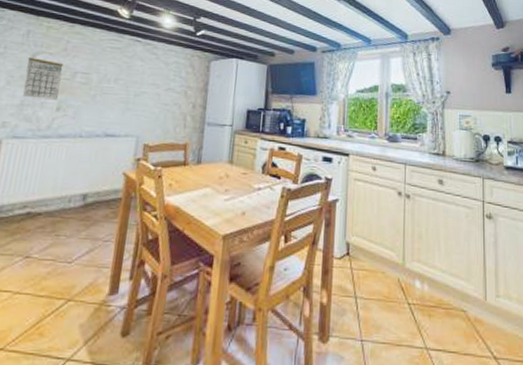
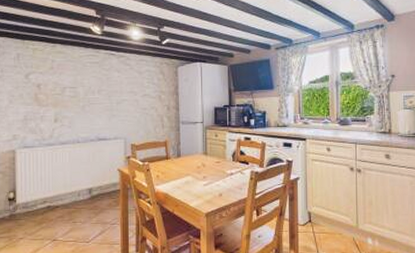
calendar: present [23,57,64,100] -> none [22,78,54,113]

